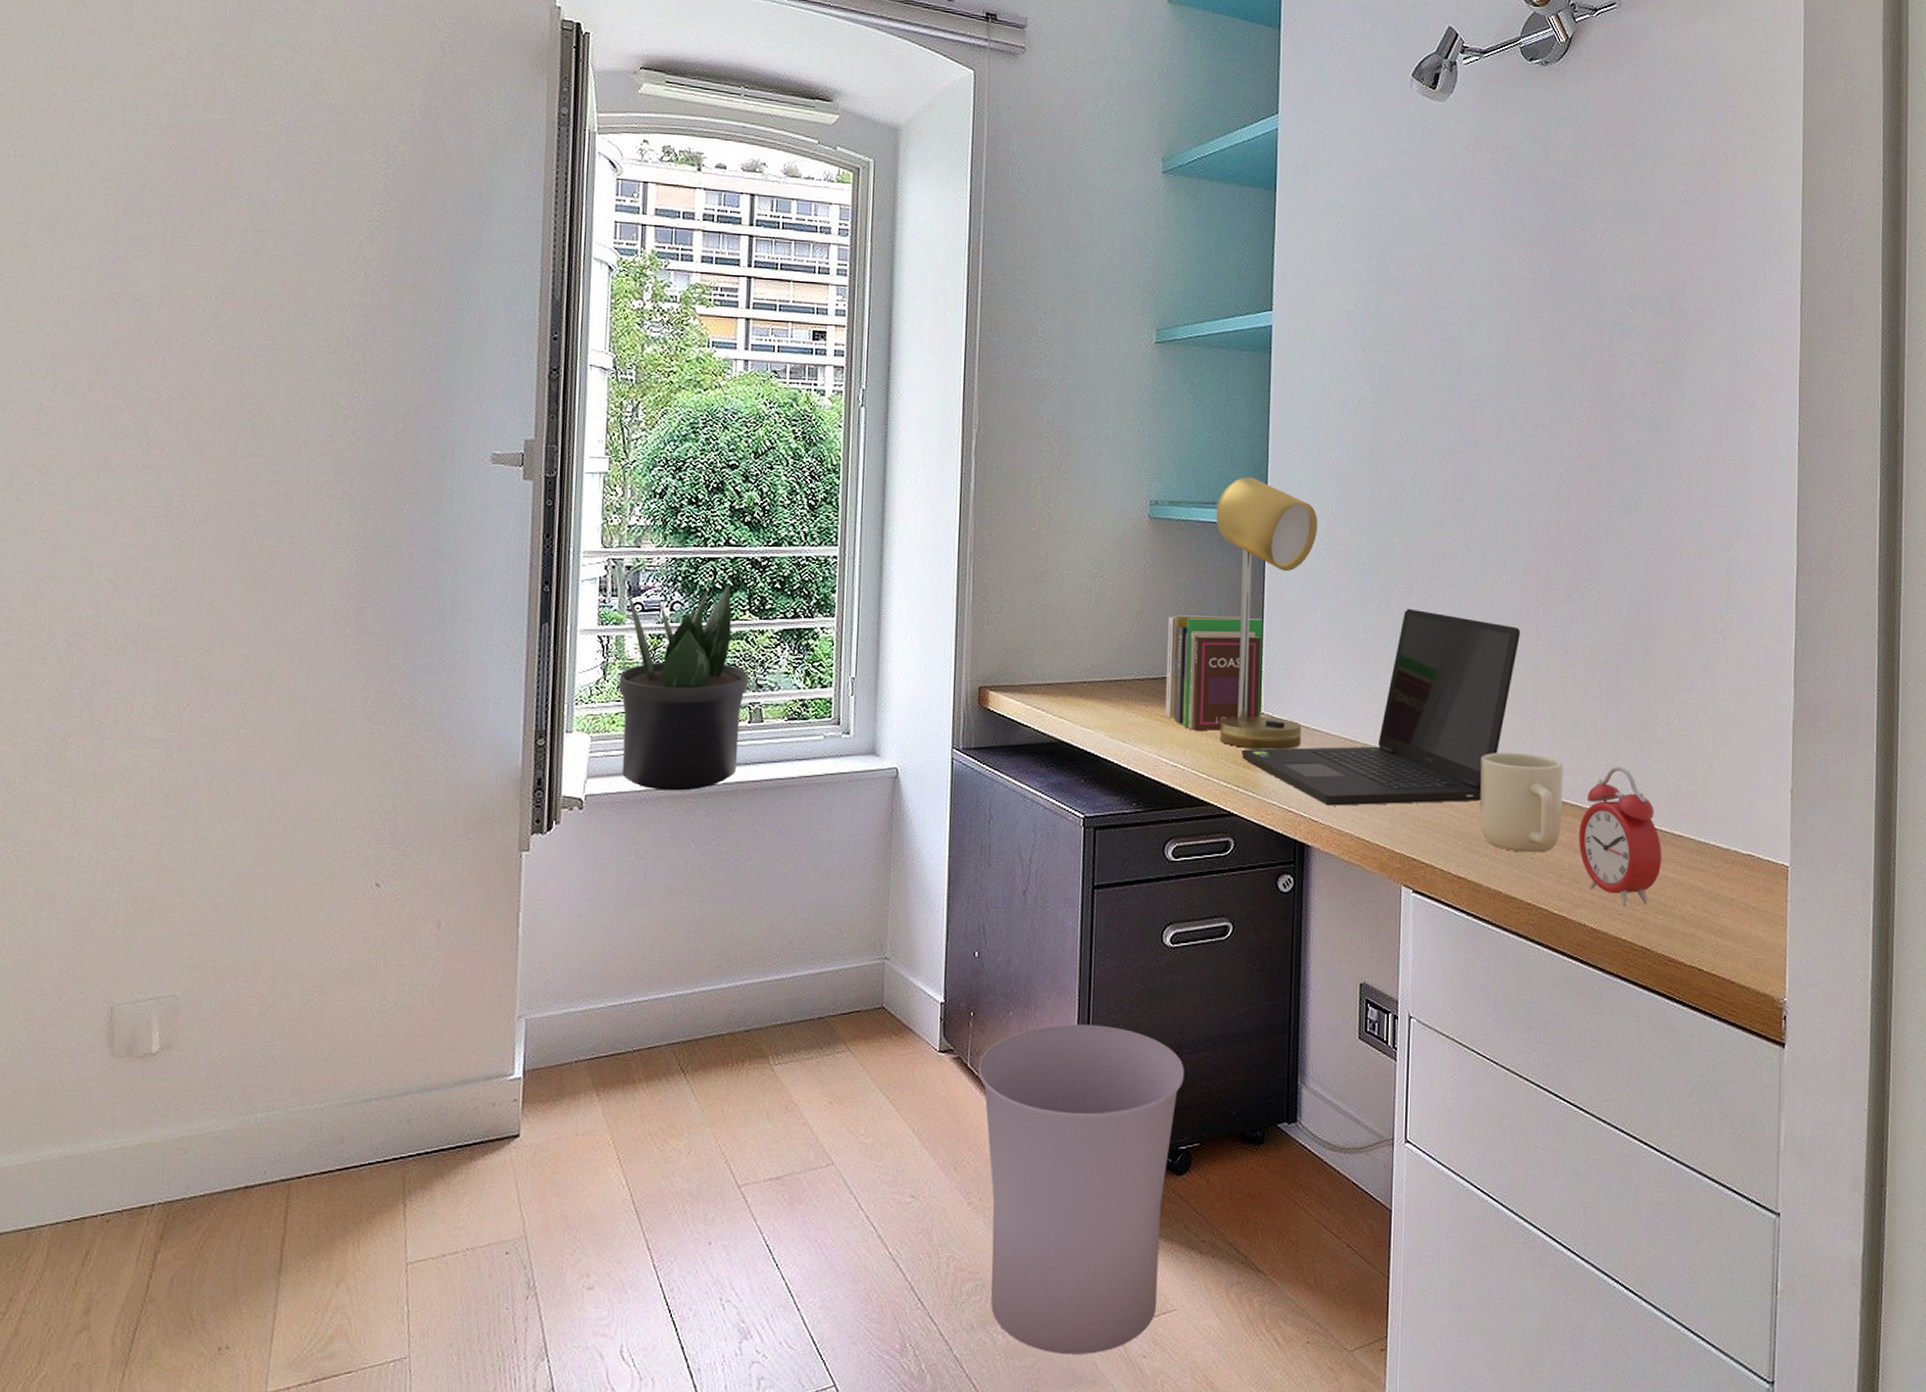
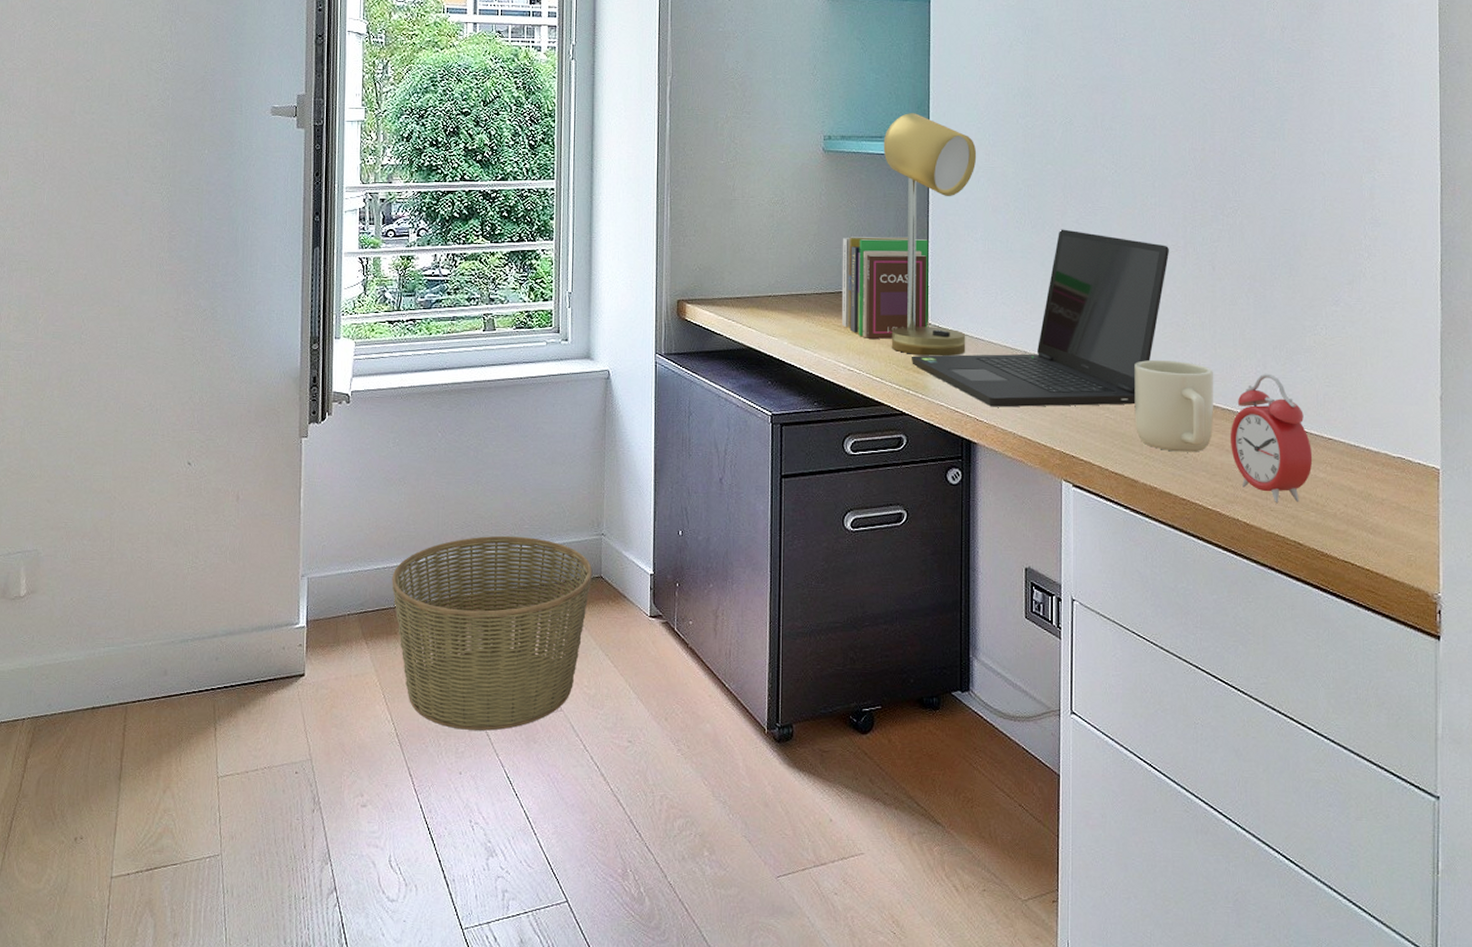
planter: present [618,580,749,791] -> none [376,211,483,388]
basket: none [630,962,874,1192] -> present [392,535,593,731]
waste bin: present [979,1023,1184,1355] -> none [685,596,866,888]

